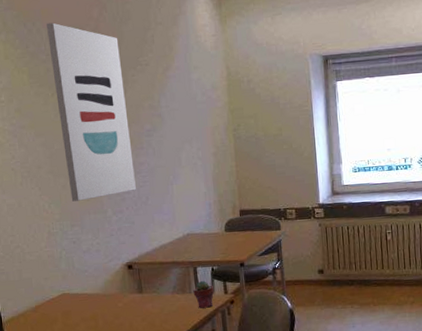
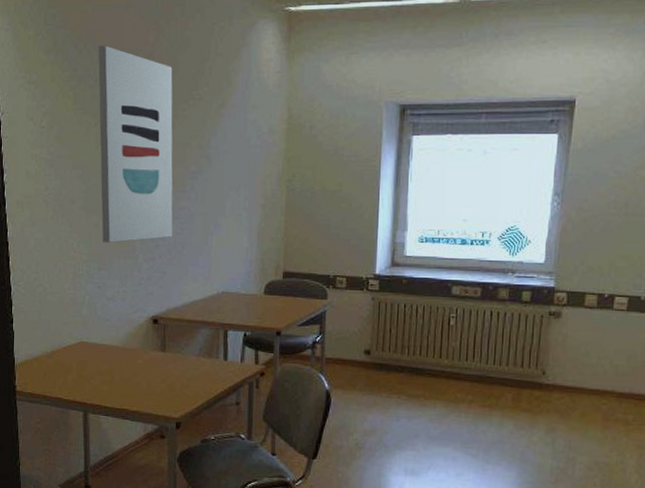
potted succulent: present [193,280,215,308] -> none [220,345,244,377]

